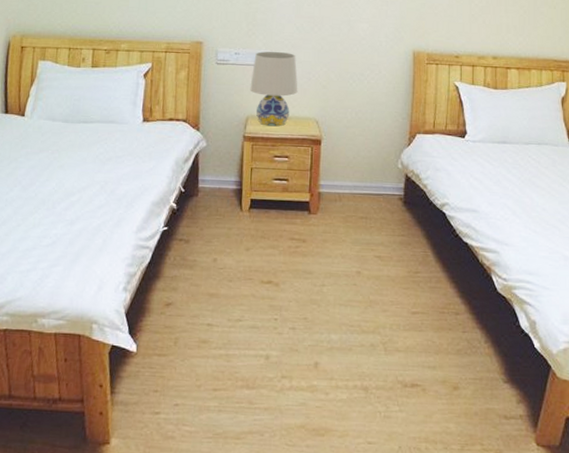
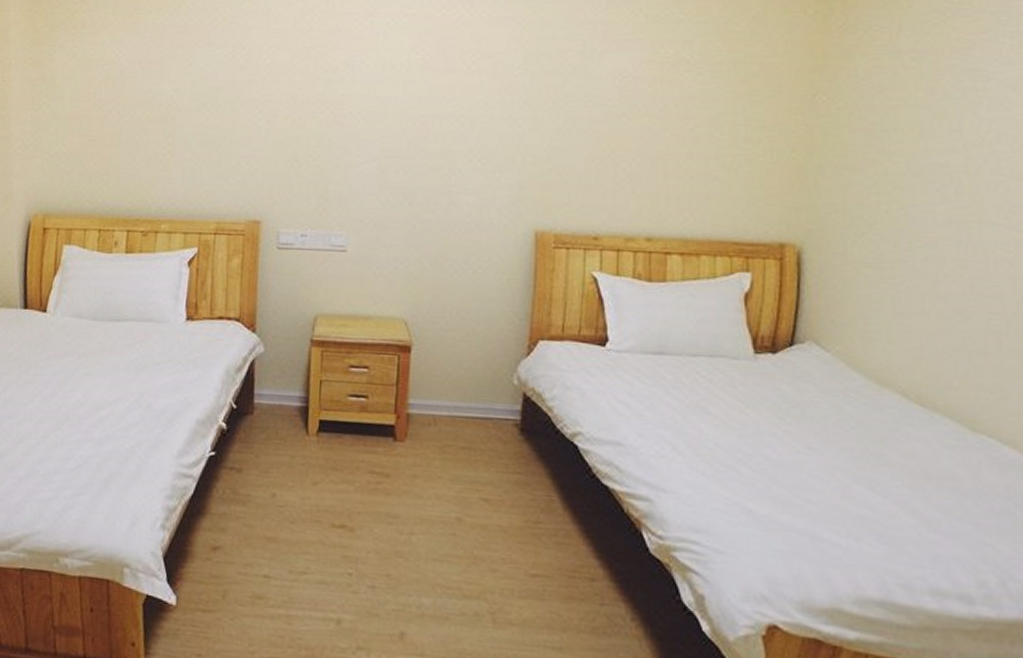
table lamp: present [250,51,298,127] -> none [319,232,382,329]

